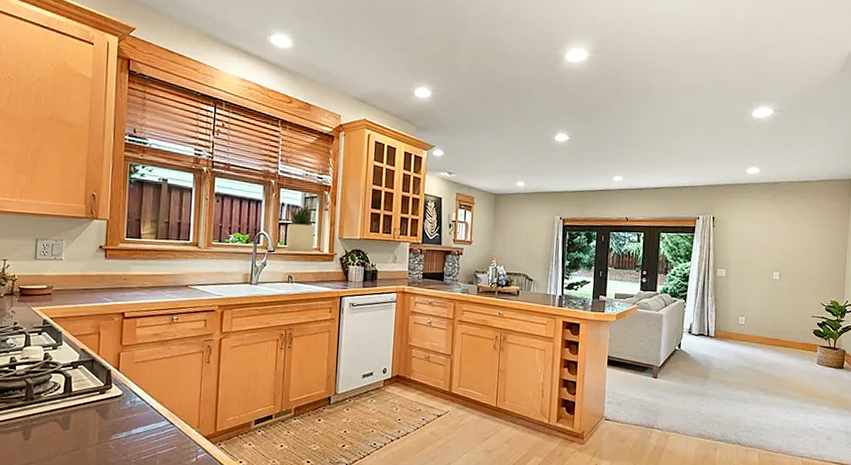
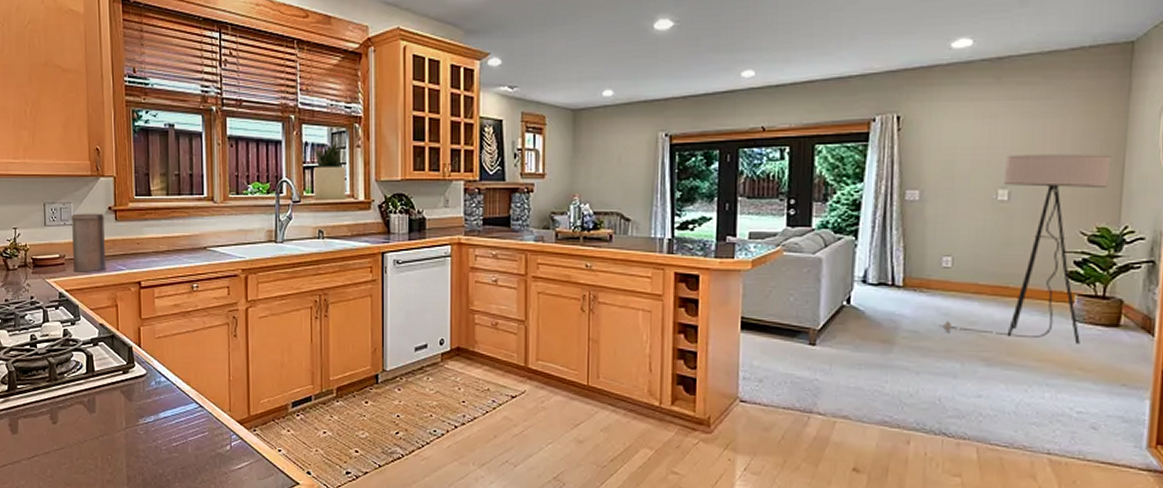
canister: none [59,250,95,304] -> present [71,213,107,274]
floor lamp: none [736,248,839,380] -> present [939,154,1111,344]

